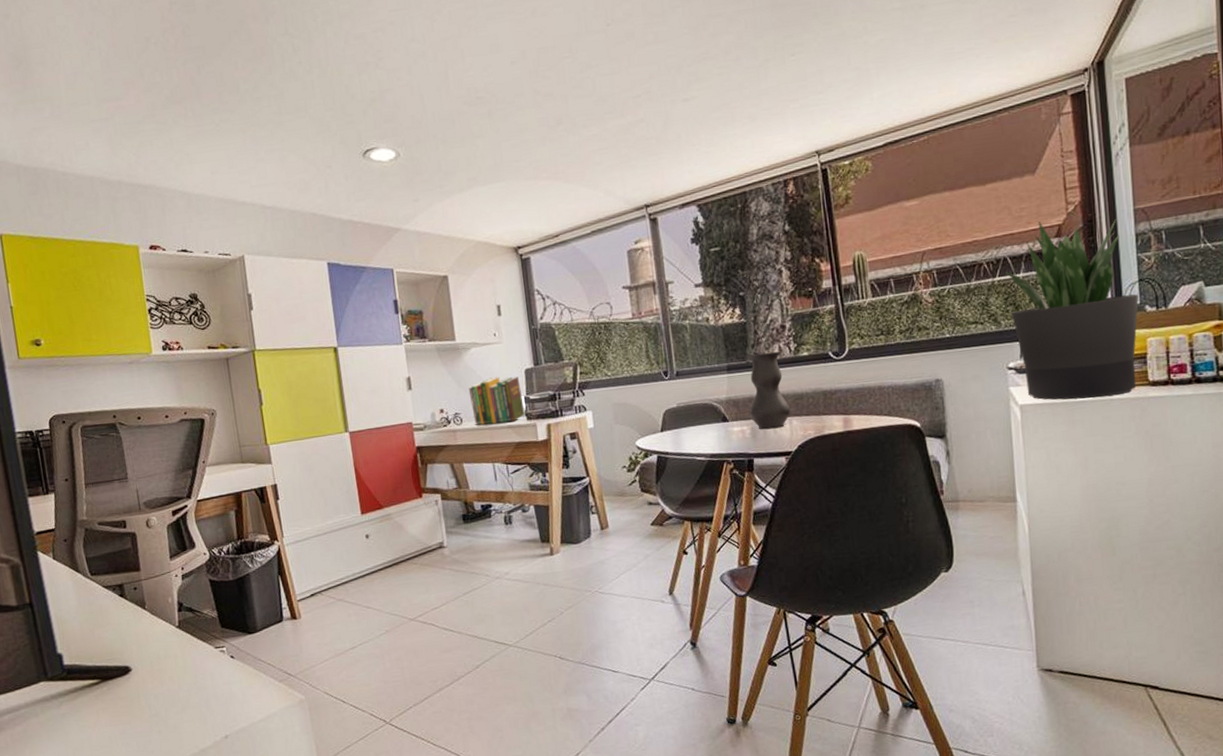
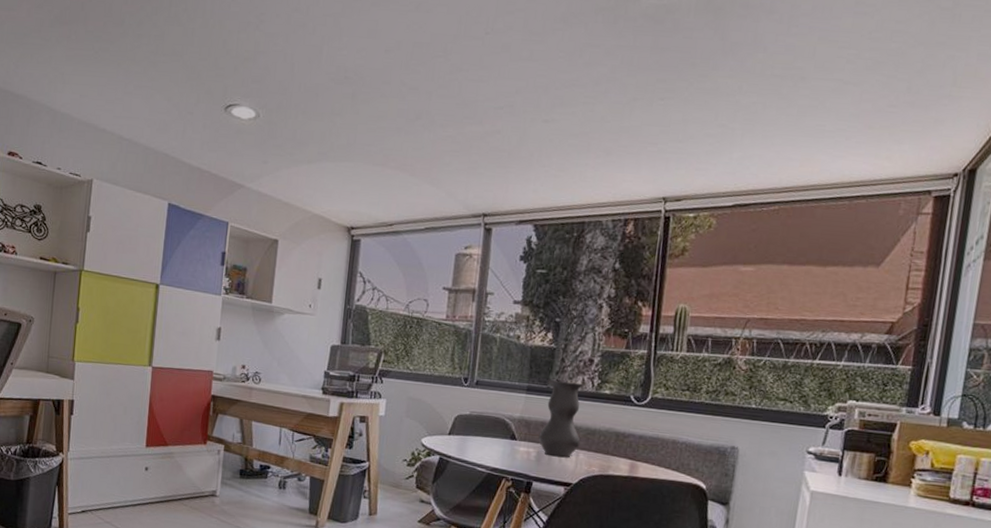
books: present [468,377,525,425] -> none [272,346,324,393]
planter: present [1004,218,1139,400] -> none [821,314,959,504]

